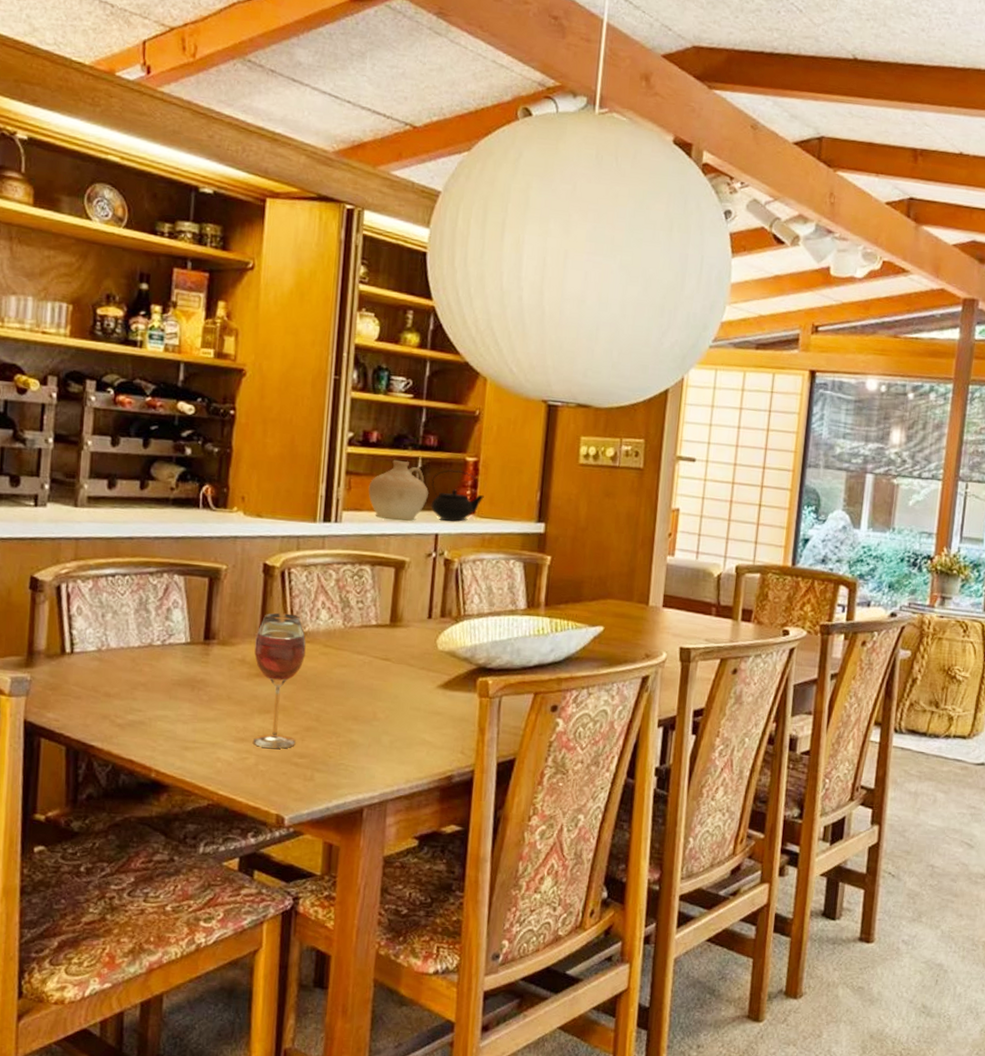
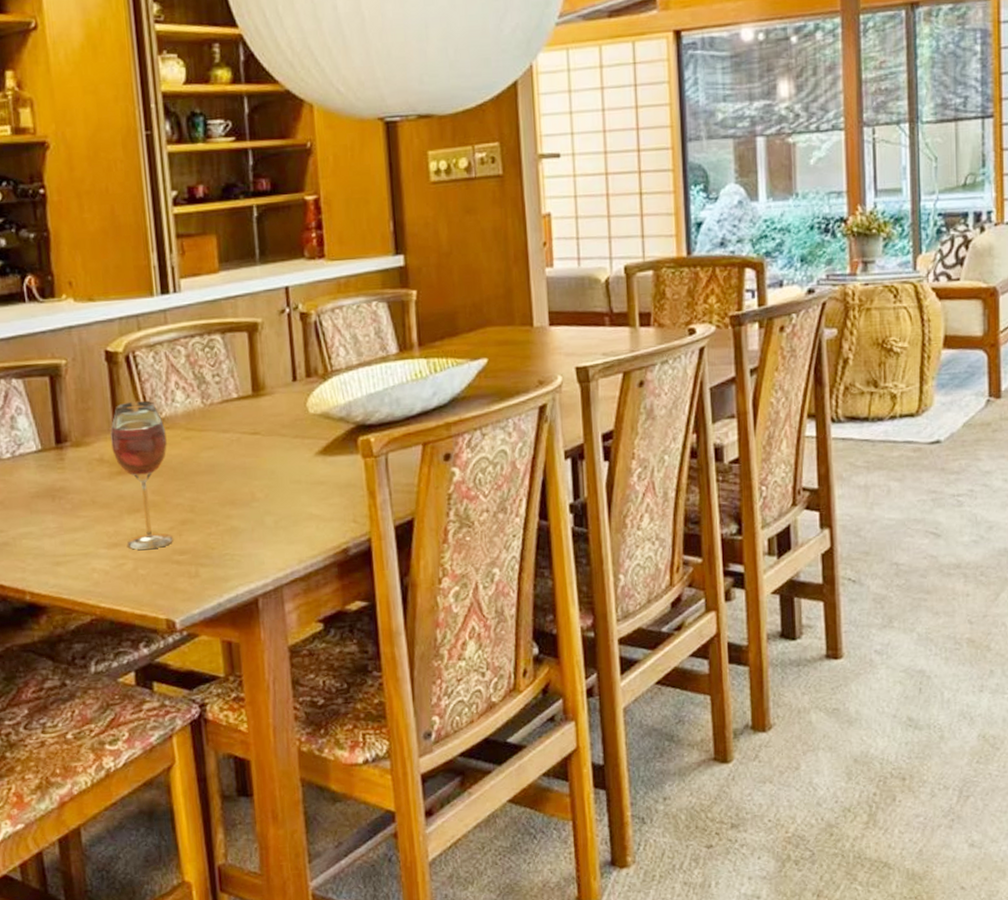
ceramic jug: present [368,459,429,521] -> none [203,212,270,280]
teapot: present [430,469,484,523] -> none [270,211,332,272]

